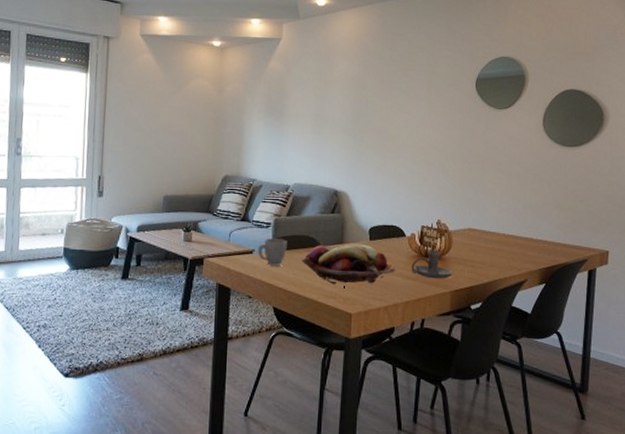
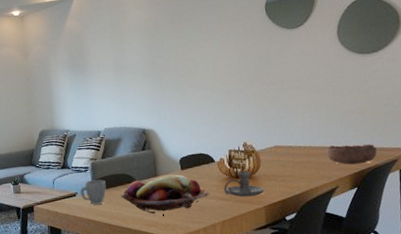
decorative bowl: none [519,236,568,259] -> present [326,144,377,165]

